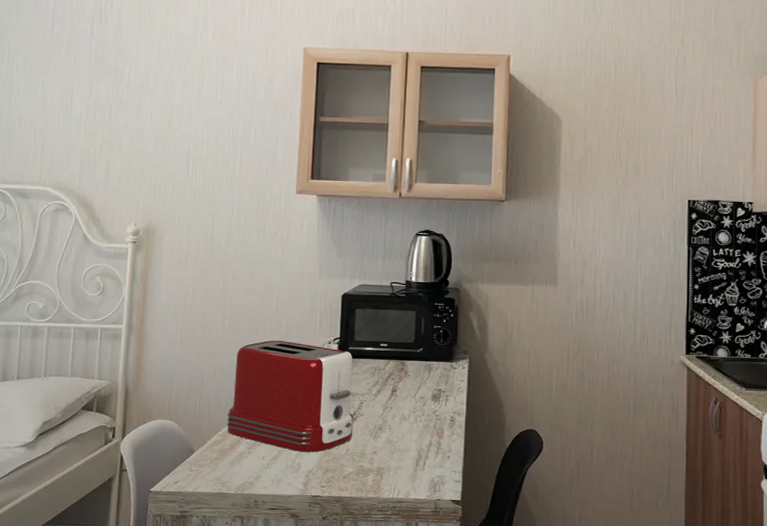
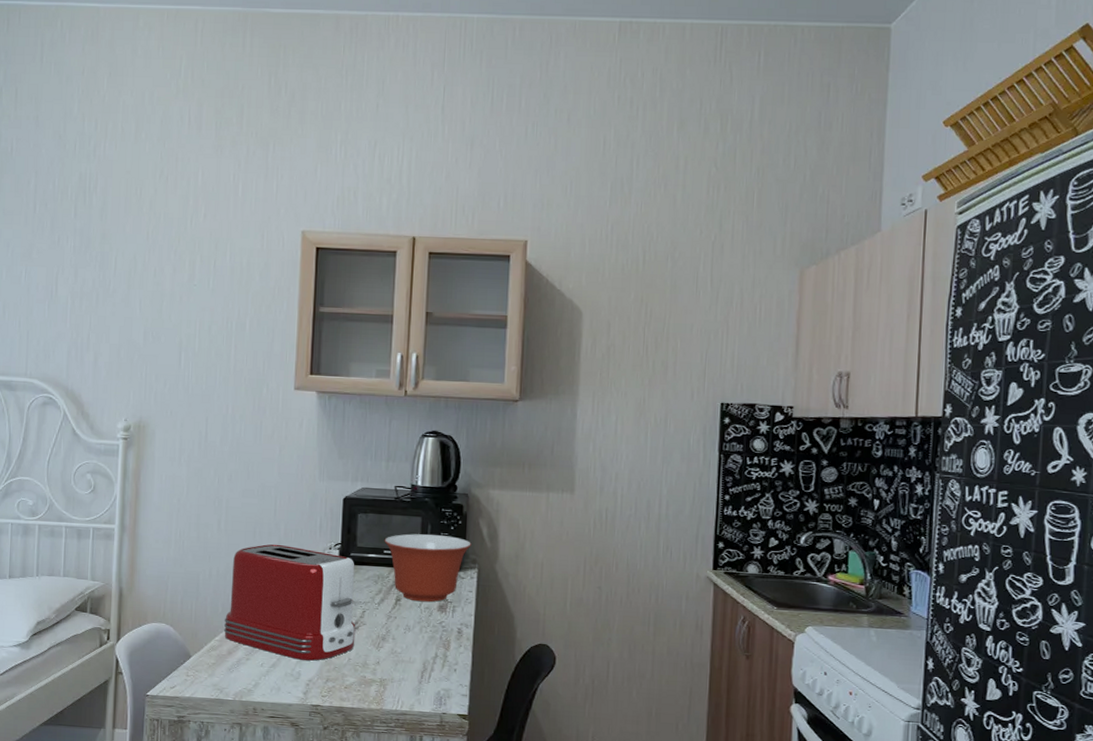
mixing bowl: none [381,327,463,392] -> present [384,534,471,602]

